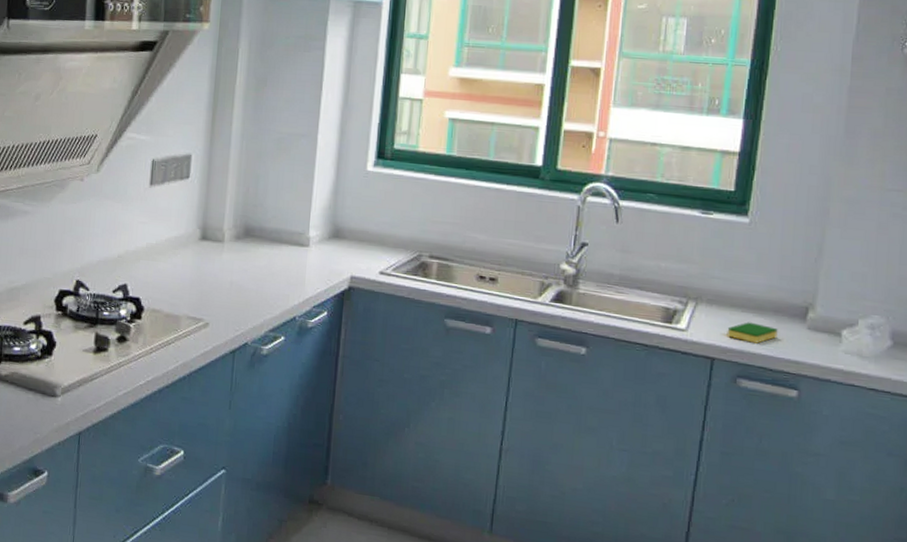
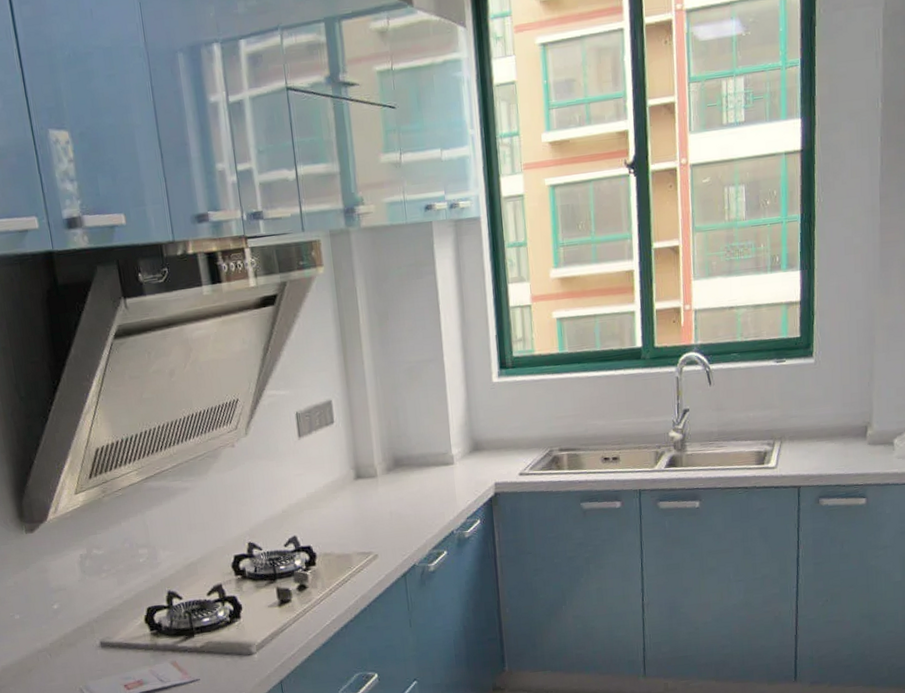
dish sponge: present [727,322,778,344] -> none [807,448,846,467]

